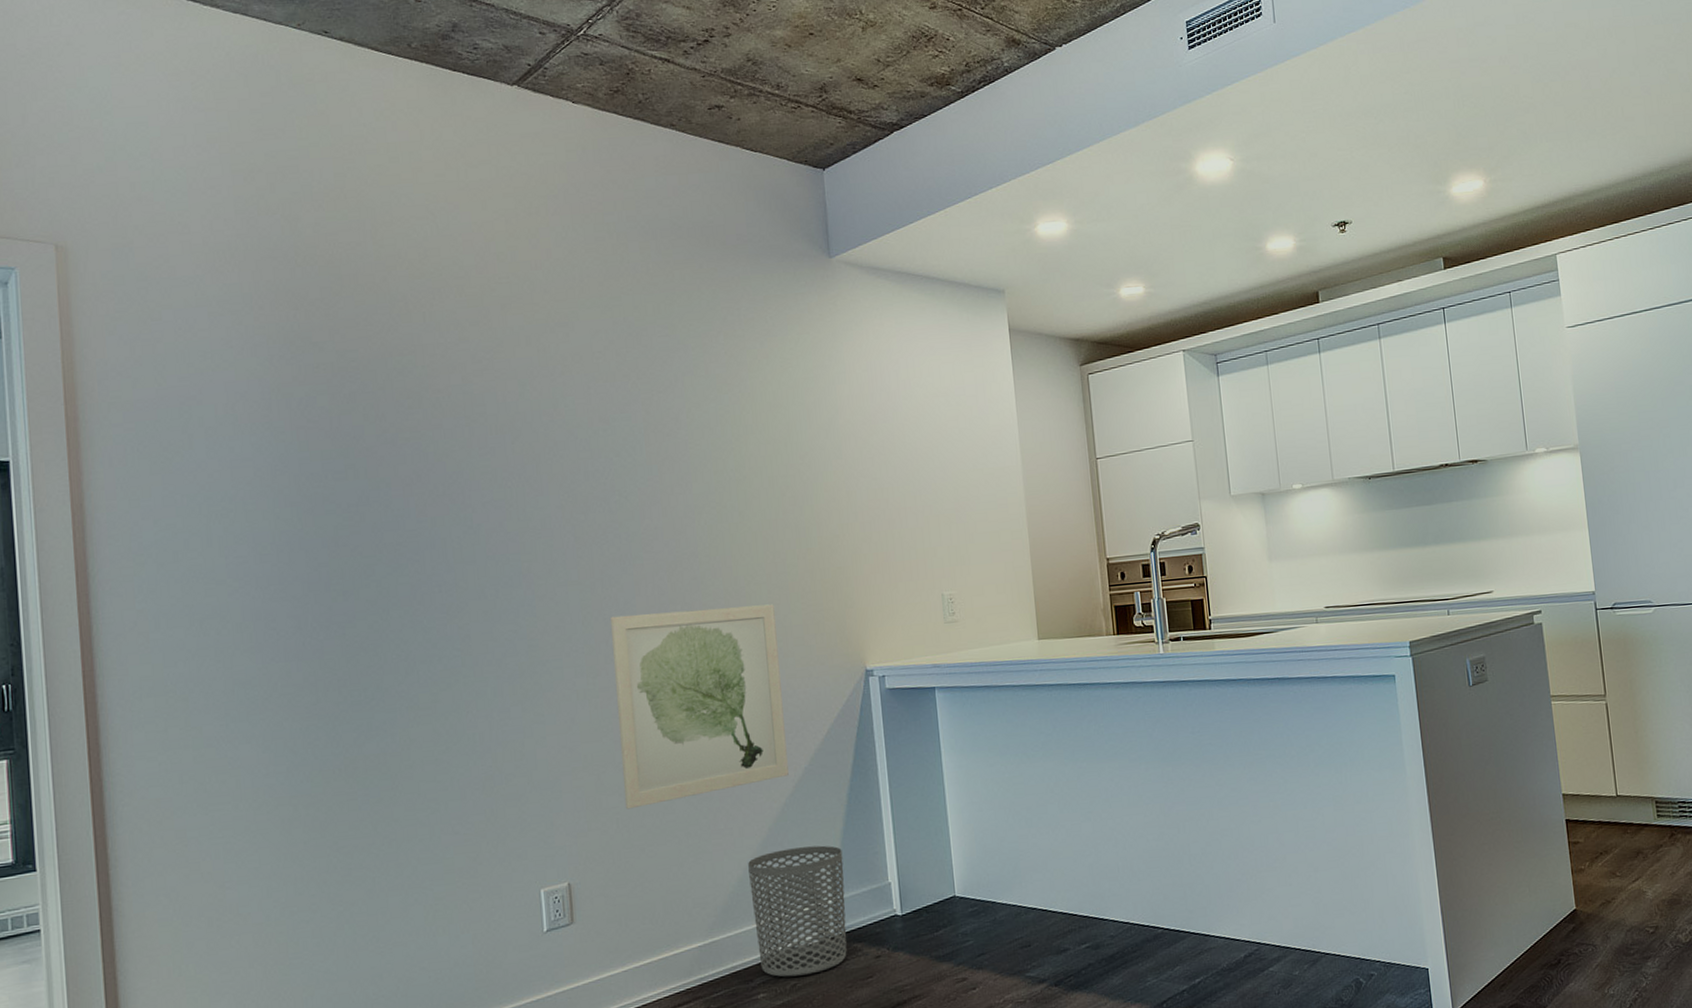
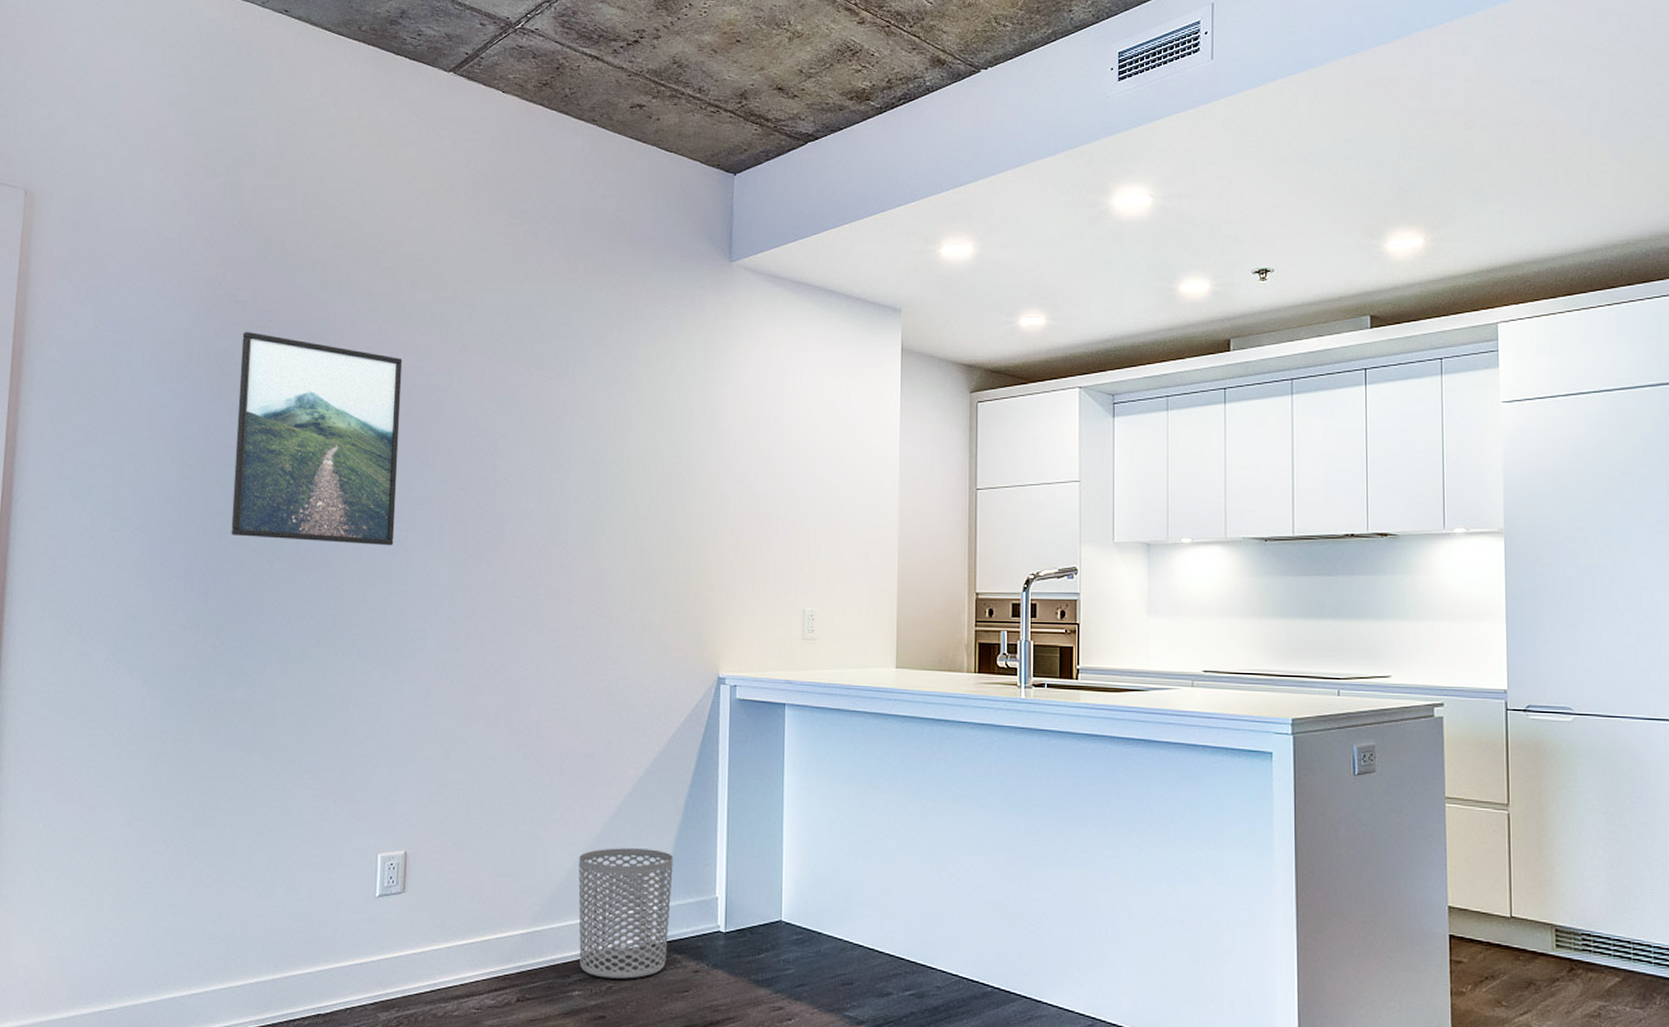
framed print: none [323,373,517,587] -> present [231,331,403,546]
wall art: present [609,604,789,810] -> none [468,594,635,787]

